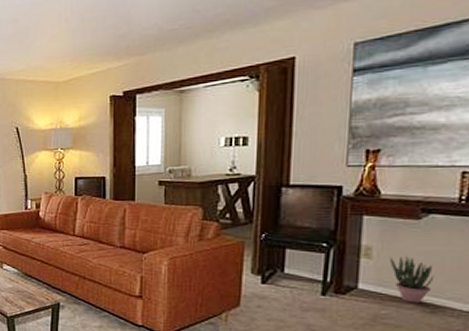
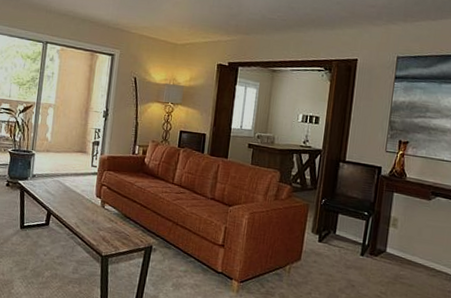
potted plant: present [389,256,435,303] -> none [408,228,437,268]

